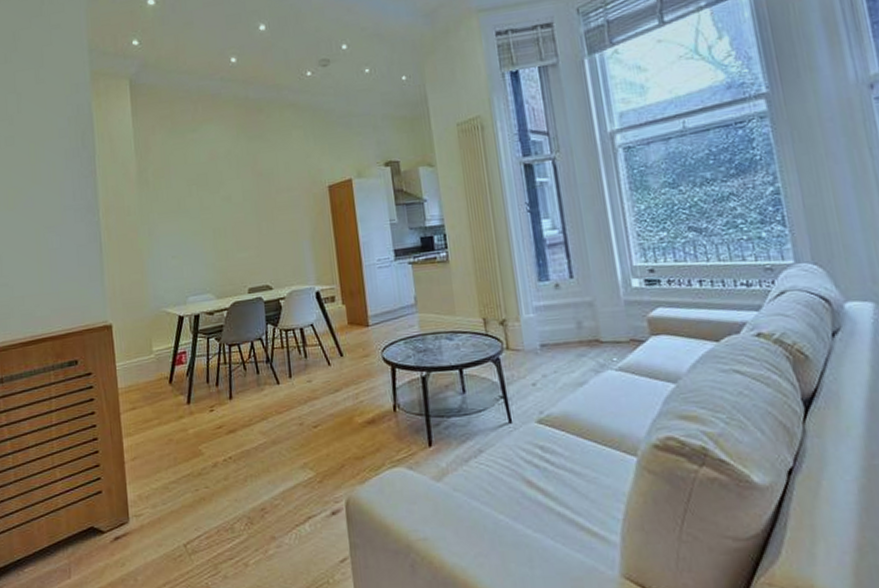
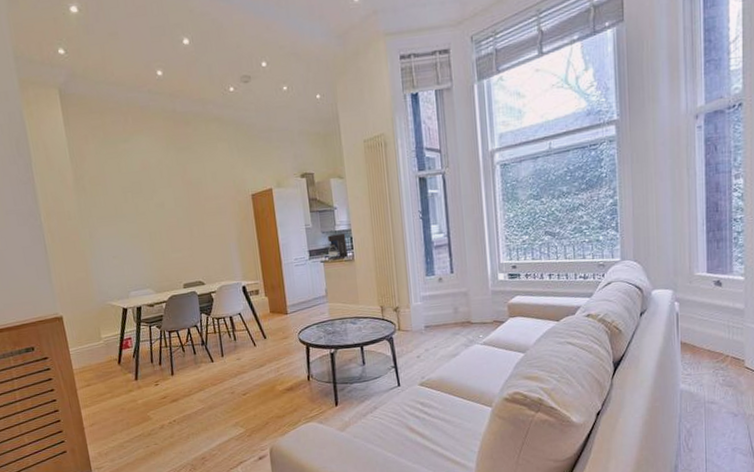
coffee maker: none [412,230,441,261] -> present [324,233,348,260]

